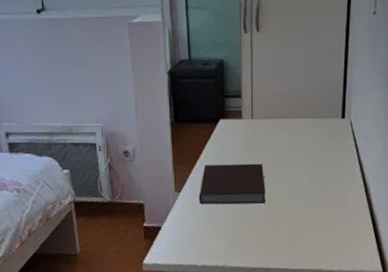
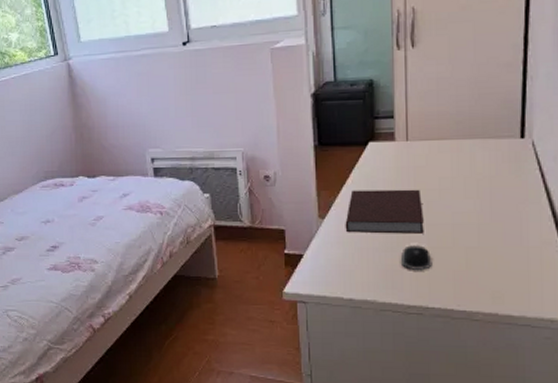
computer mouse: none [246,214,272,237] -> present [400,245,432,271]

